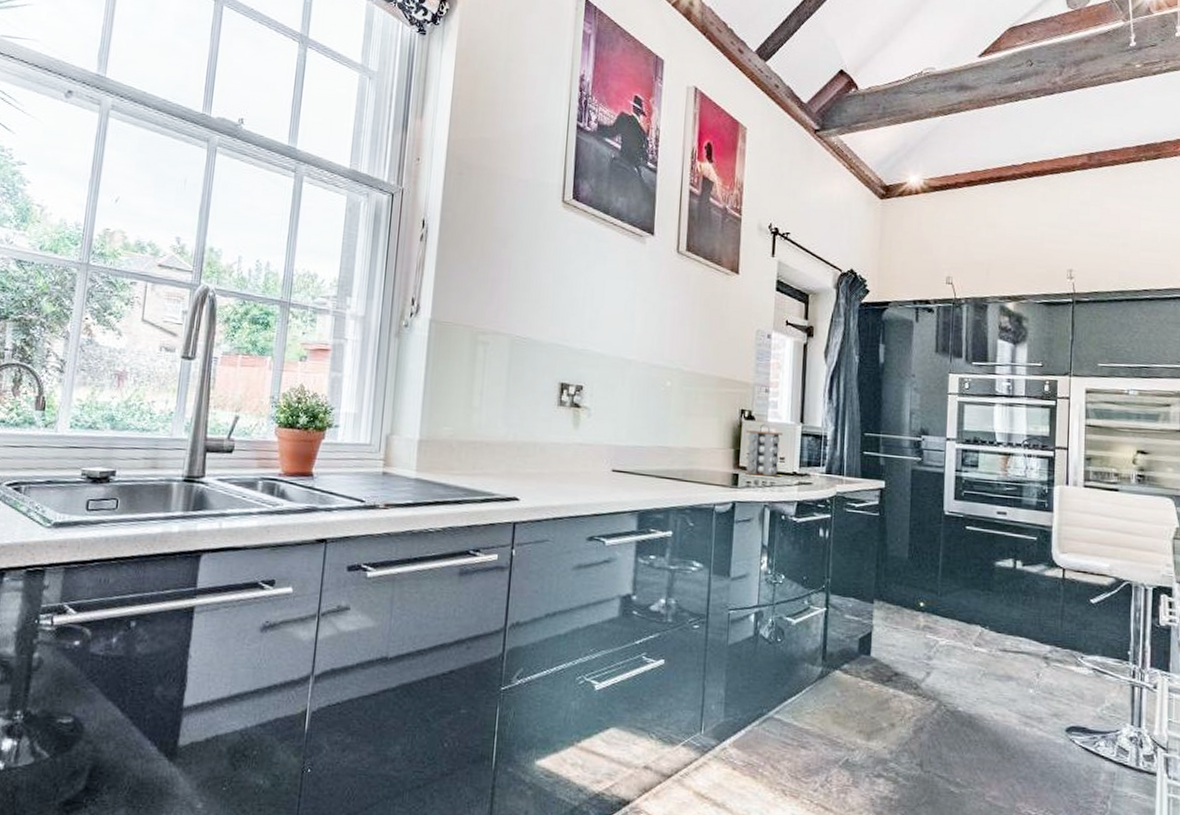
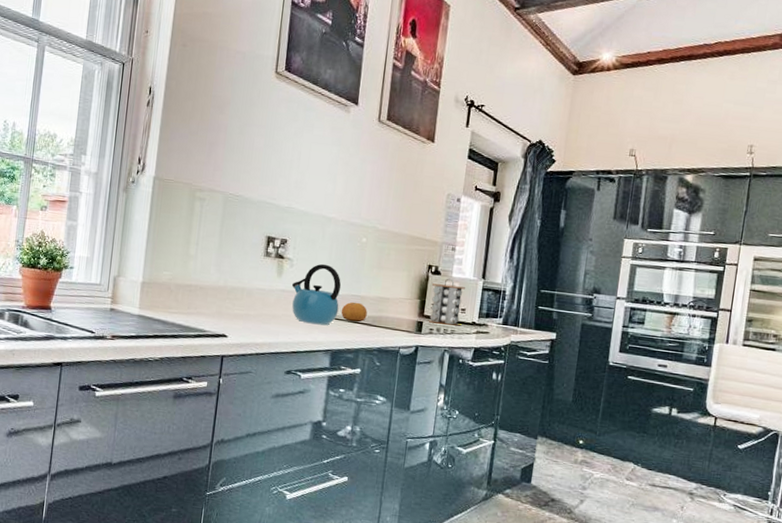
kettle: none [591,412,646,482] -> present [292,263,341,325]
fruit: none [647,454,676,478] -> present [341,302,367,323]

